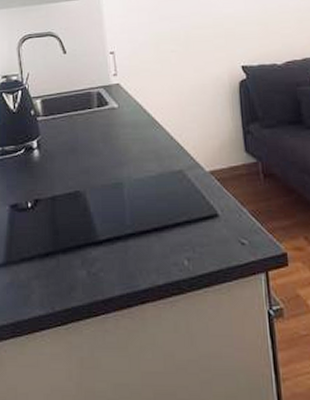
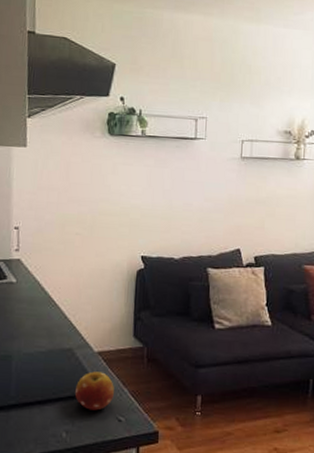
fruit: none [191,192,233,235] -> present [74,371,114,411]

